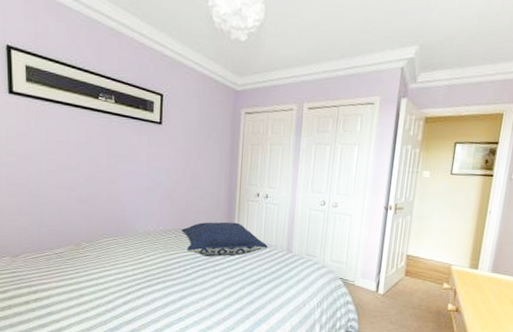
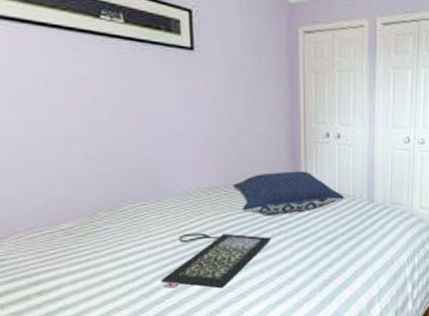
clutch bag: none [121,264,208,311] -> present [161,232,272,288]

